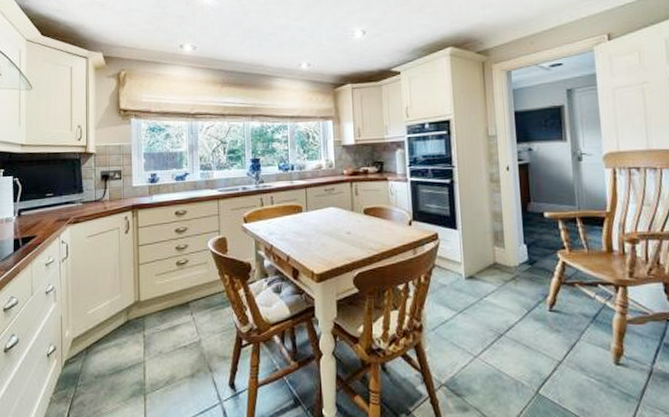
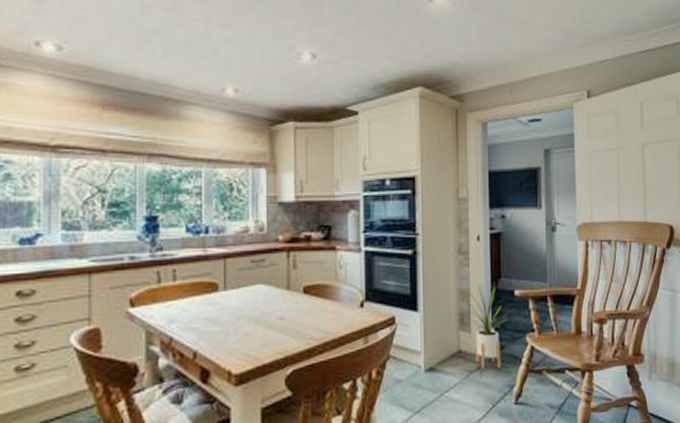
house plant: none [499,207,540,279] -> present [467,284,509,369]

